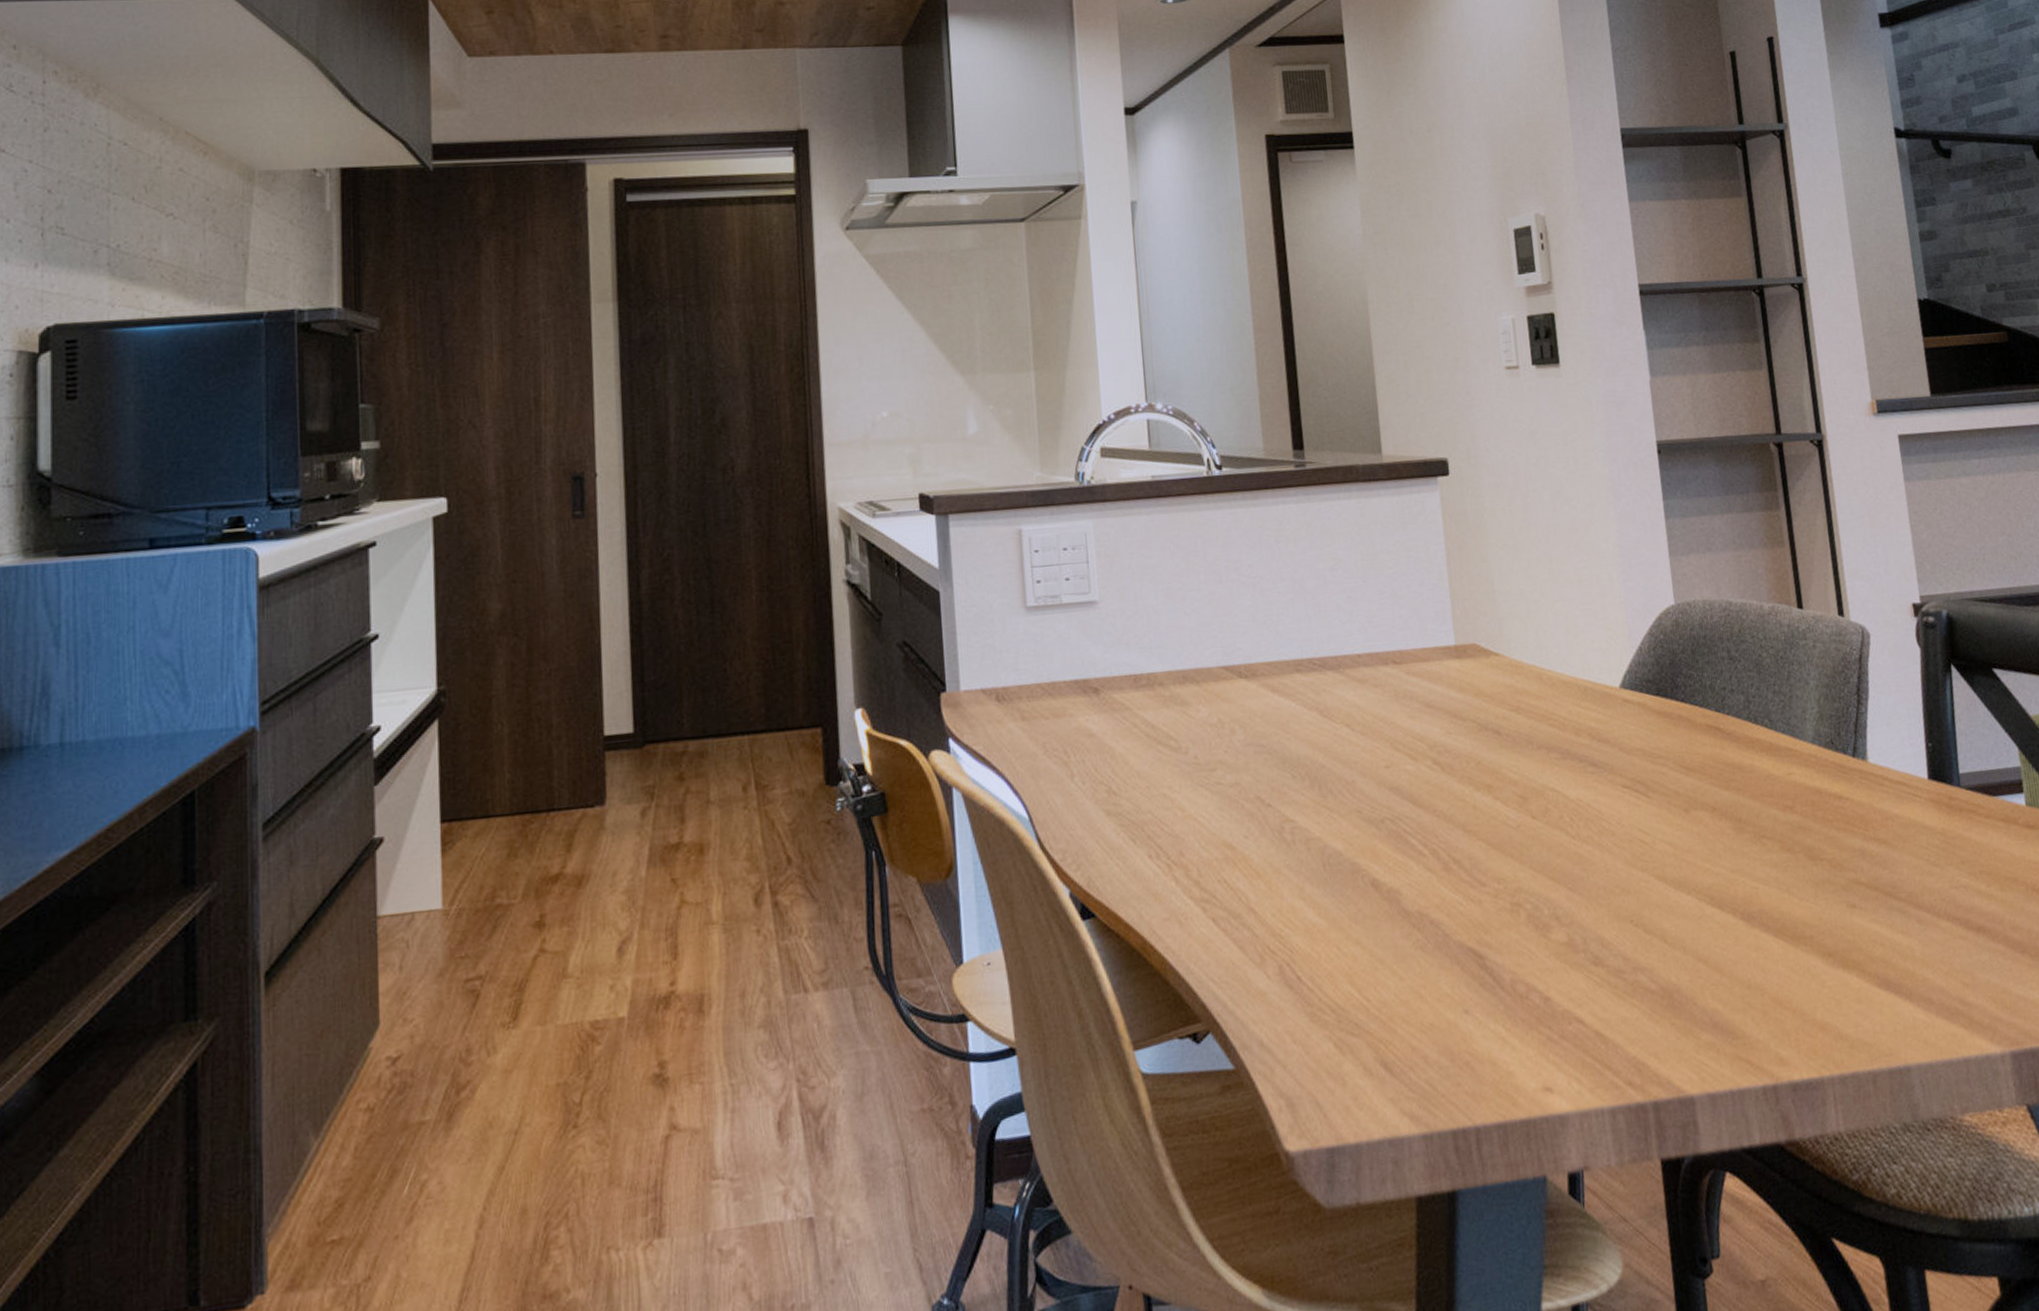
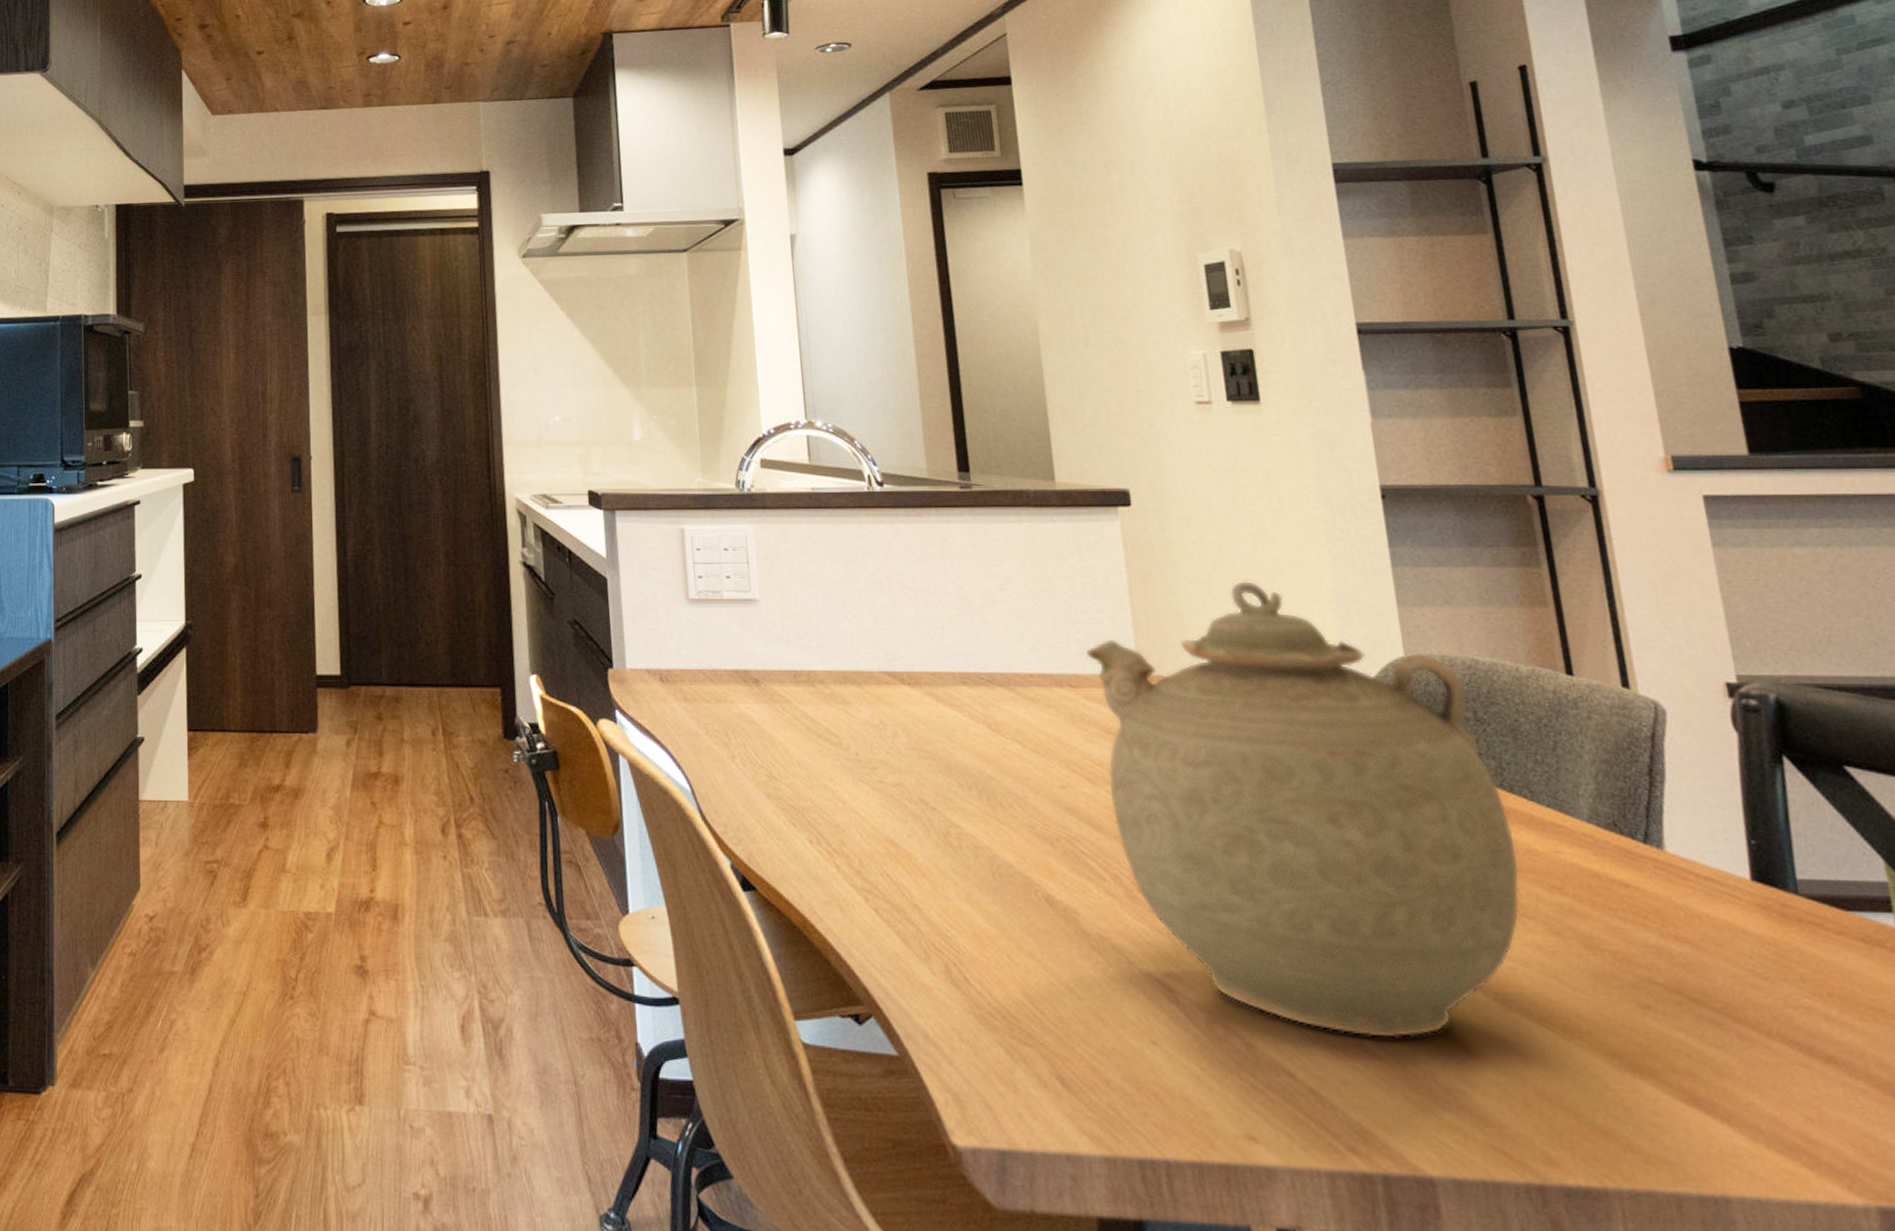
teapot: none [1409,543,1762,974] -> present [1086,581,1520,1038]

